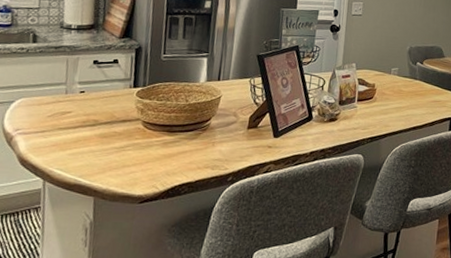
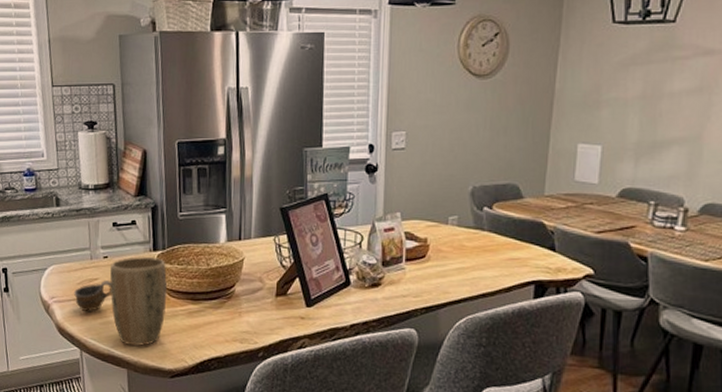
cup: none [41,113,86,144] -> present [73,280,112,312]
plant pot: none [83,91,145,175] -> present [110,256,168,346]

